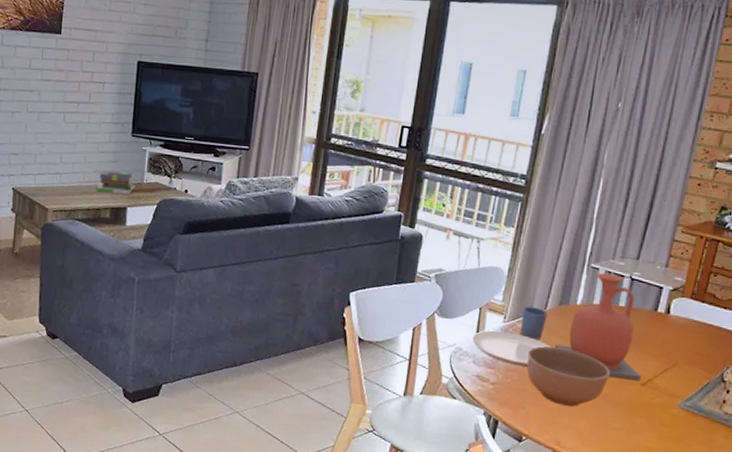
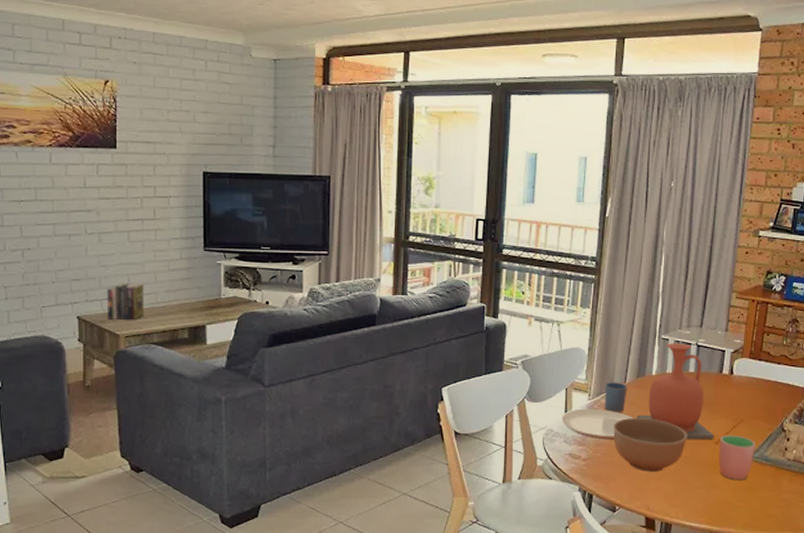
books: none [39,160,74,197] -> present [106,283,145,321]
books: present [96,169,136,195] -> none [171,287,213,312]
cup: none [643,377,688,429] -> present [719,435,755,481]

